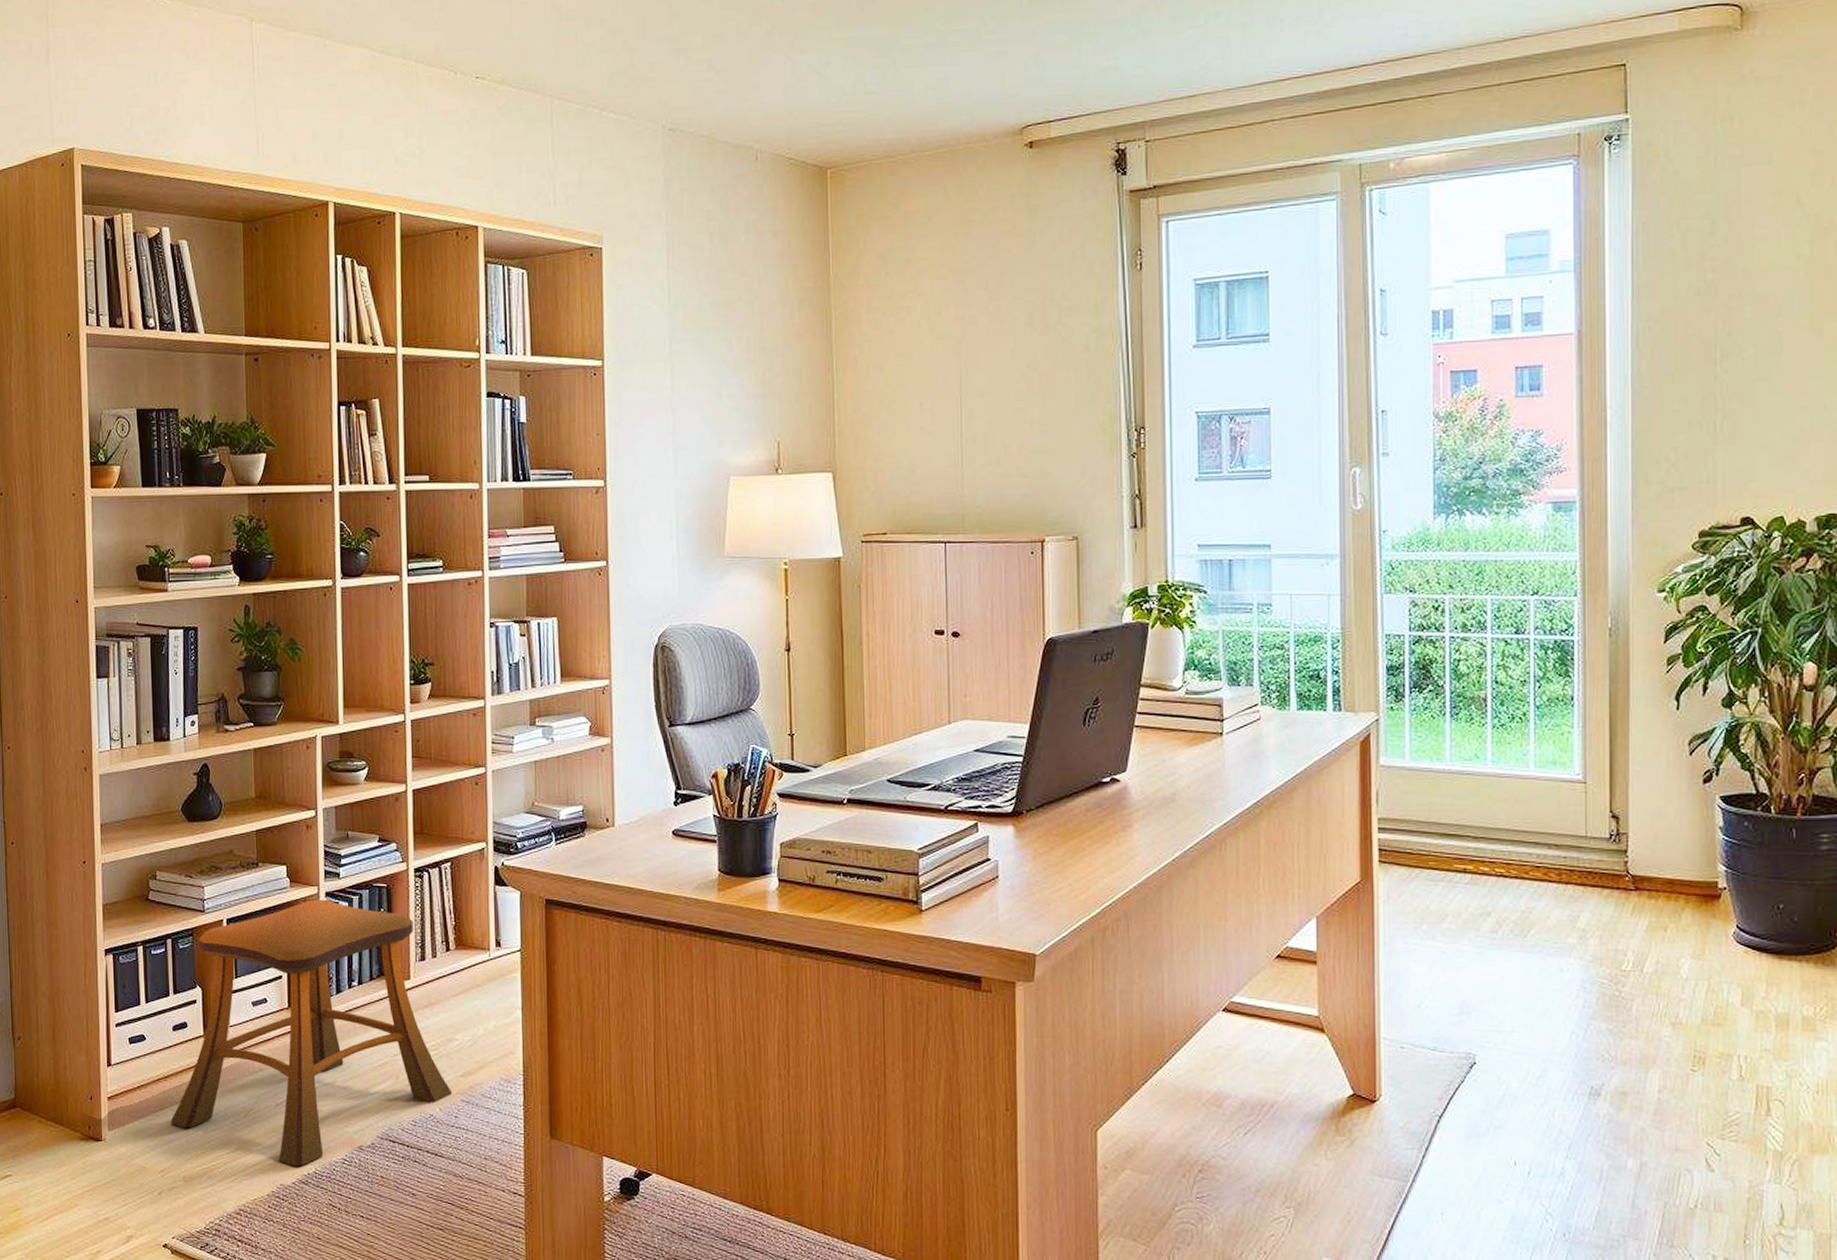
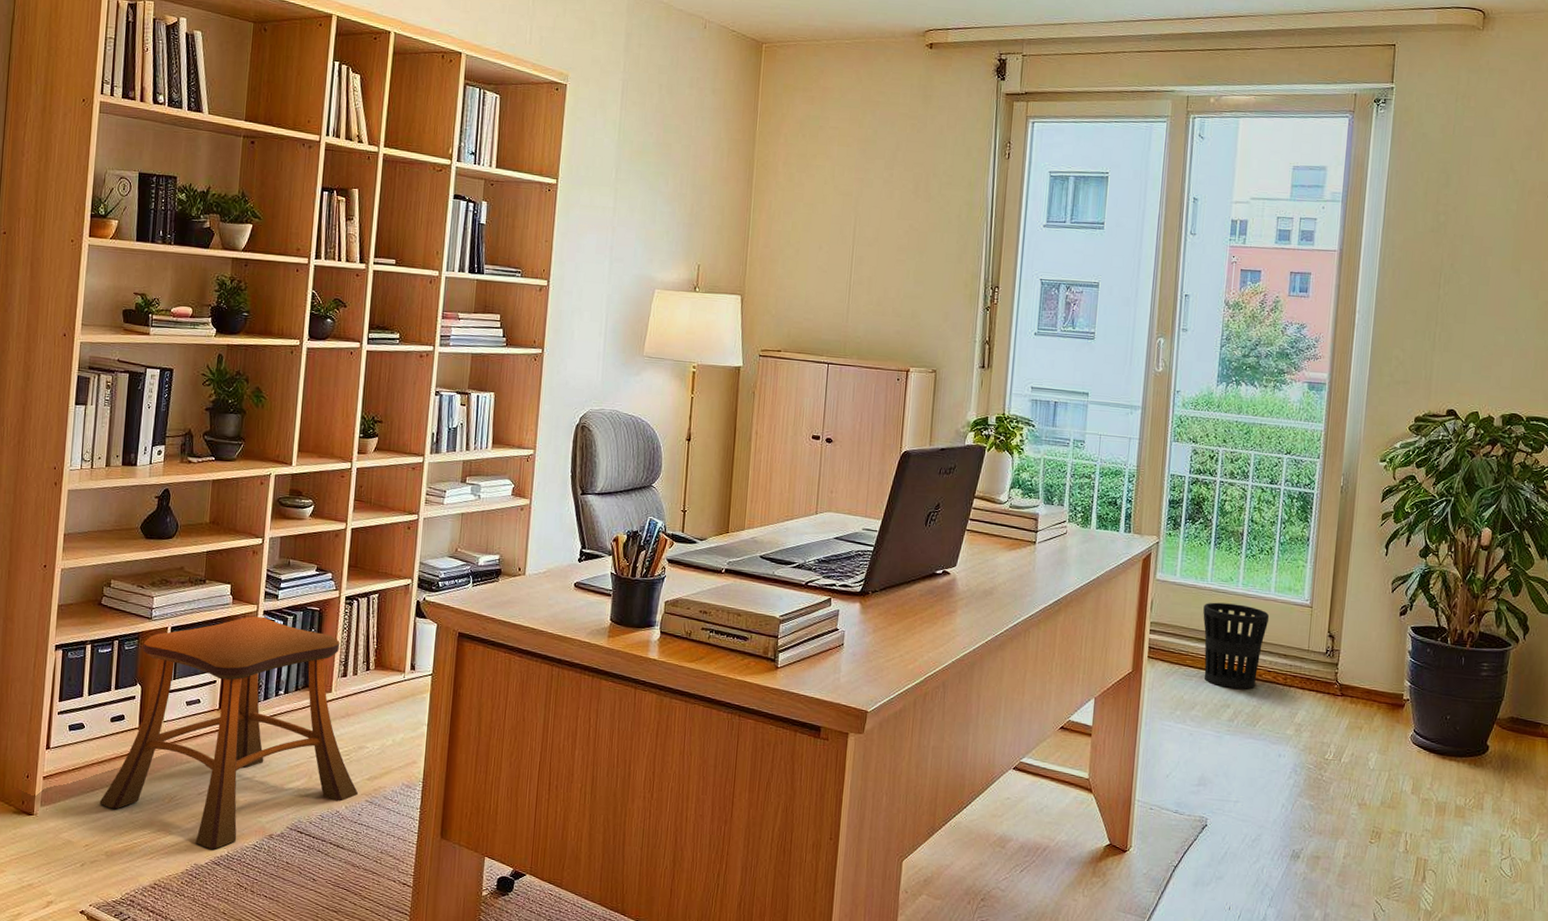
wastebasket: none [1444,787,1530,891] -> present [1203,602,1269,690]

